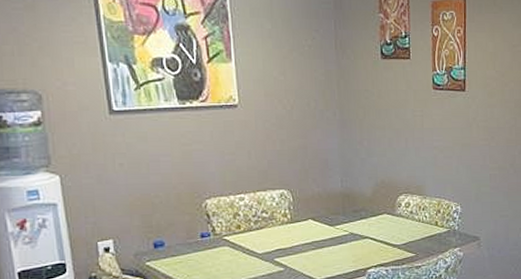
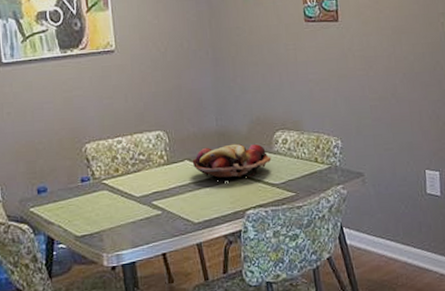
fruit basket: none [316,205,394,239] -> present [192,143,271,180]

